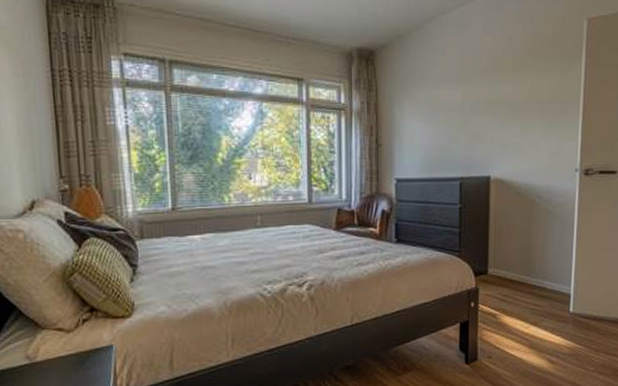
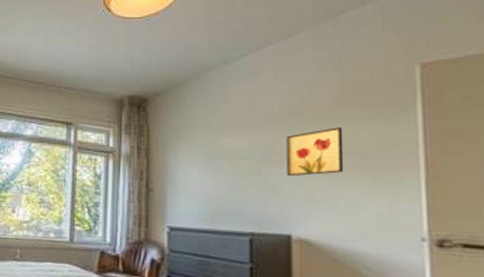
wall art: none [489,78,531,125] -> present [287,127,344,177]

